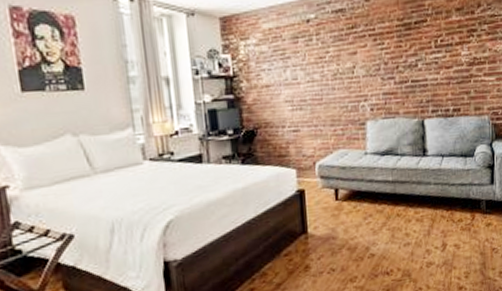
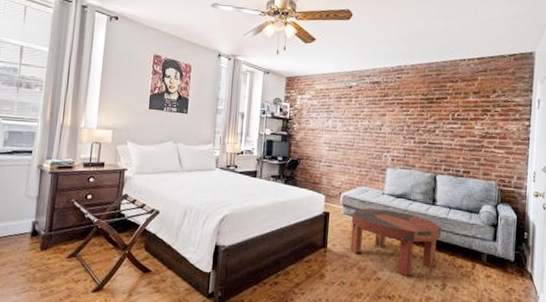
coffee table: none [332,171,437,245] -> present [350,208,442,276]

